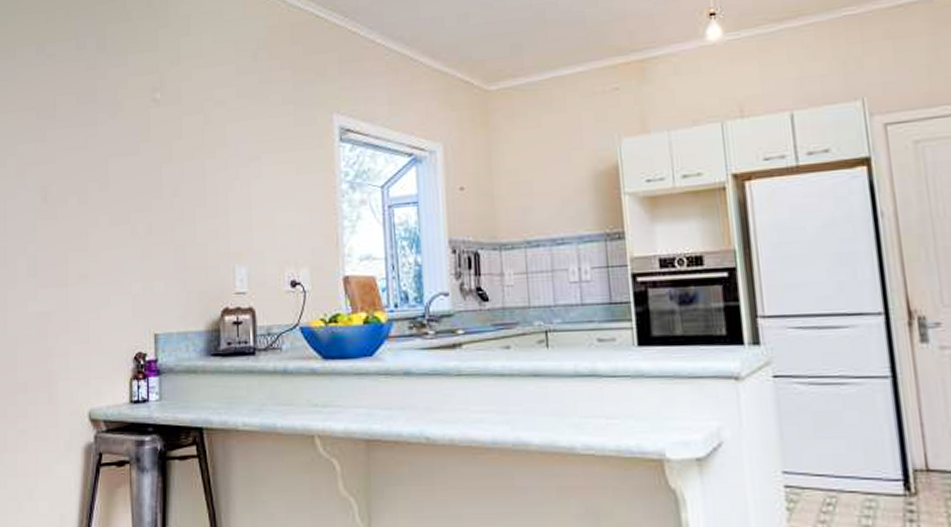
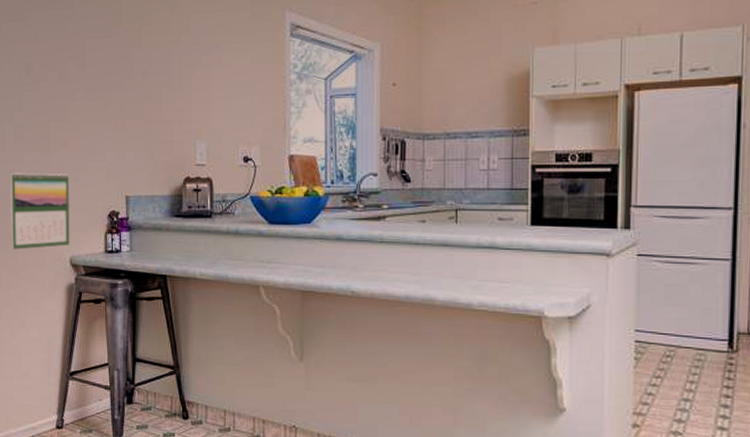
calendar: none [21,311,89,404] -> present [10,172,70,250]

